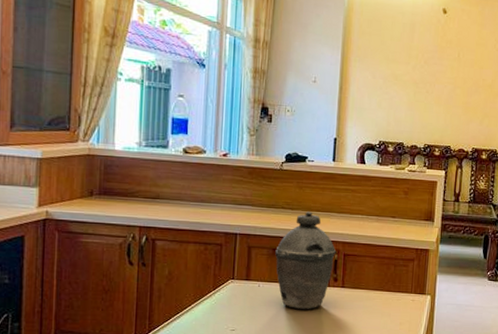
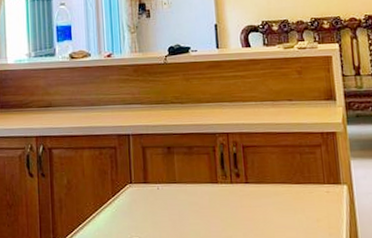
kettle: present [275,211,337,310] -> none [170,104,234,212]

